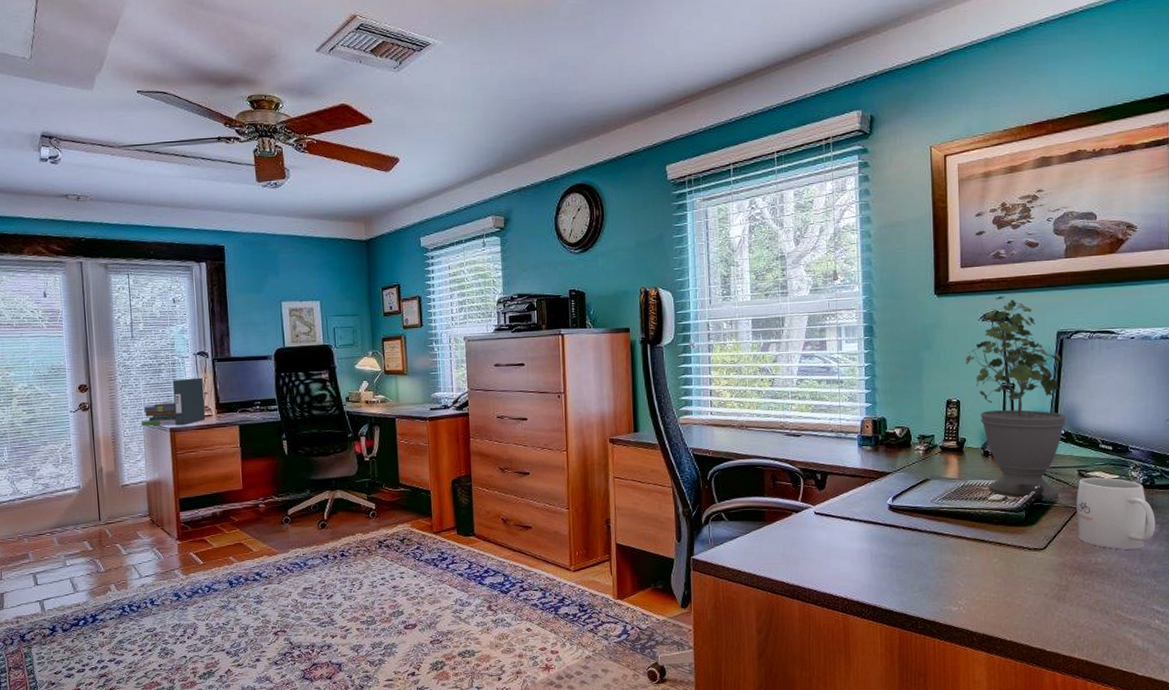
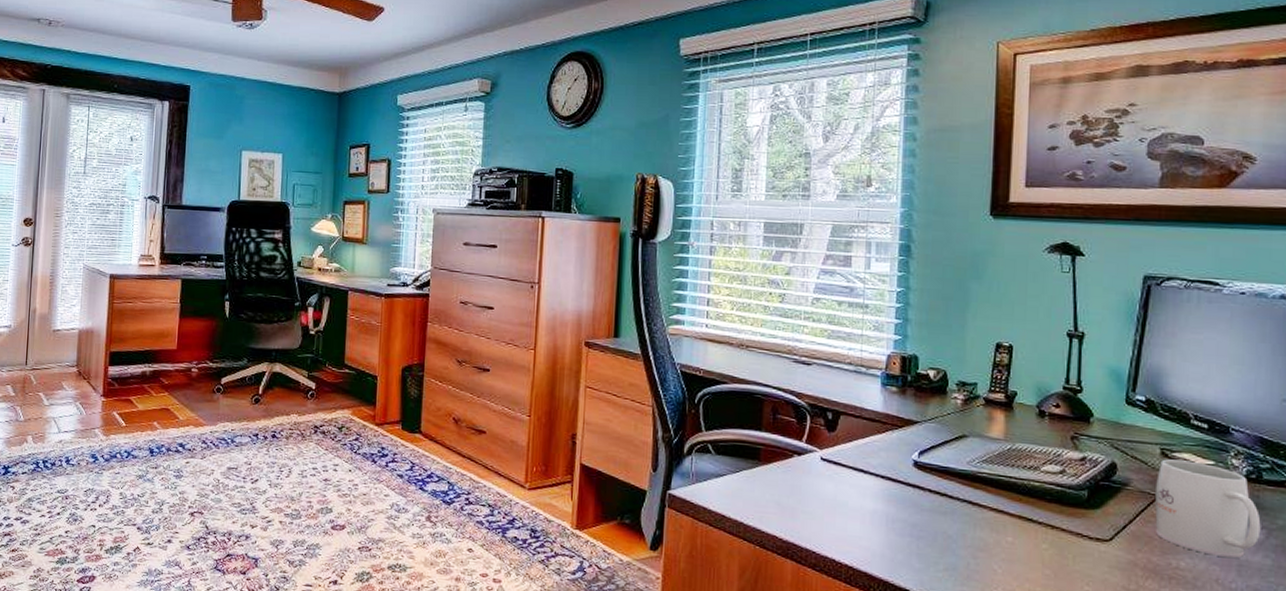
books: present [141,402,177,427] -> none [81,246,119,271]
binder: present [172,377,206,425] -> none [116,222,151,272]
potted plant: present [965,296,1066,500] -> none [1022,225,1149,480]

